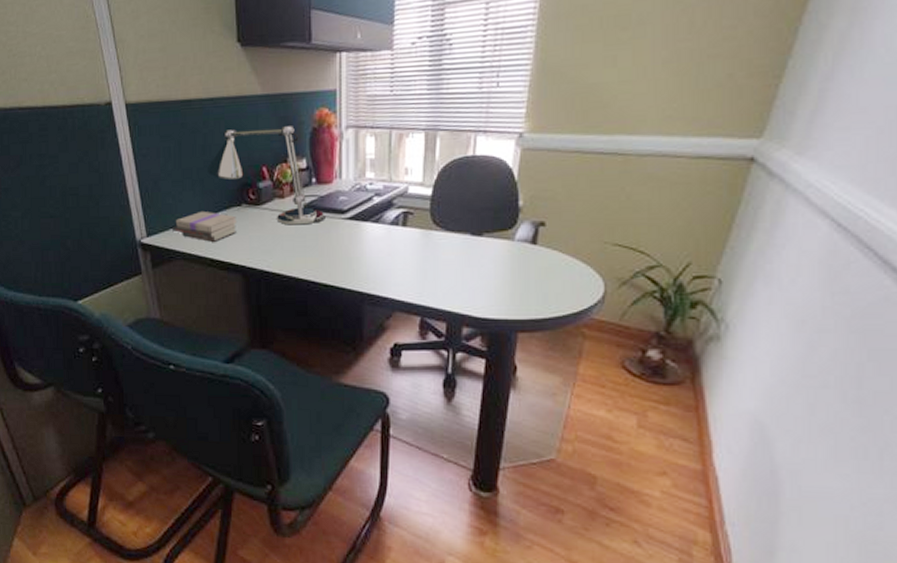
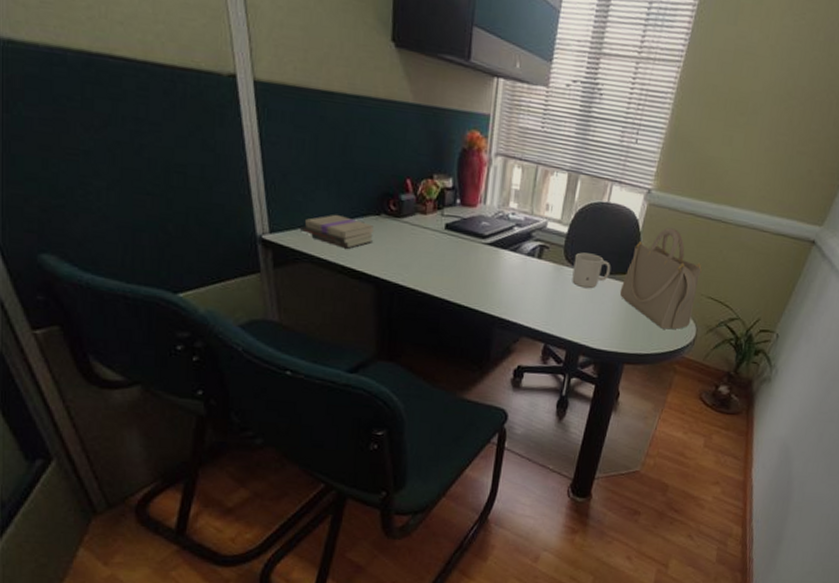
desk lamp: present [208,125,327,225] -> none [346,133,468,244]
mug: none [443,213,487,251] -> present [572,252,611,288]
handbag: none [501,171,600,288] -> present [619,227,702,330]

